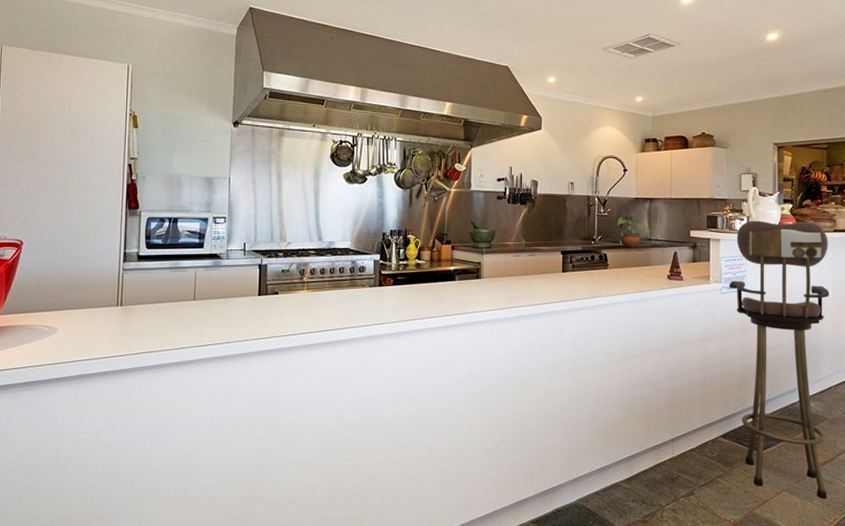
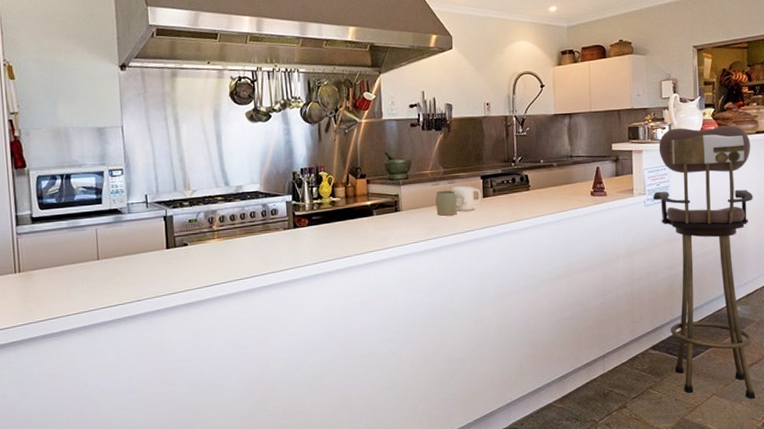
mug: none [516,262,544,287] -> present [435,190,465,216]
mug: none [531,258,561,285] -> present [450,185,482,212]
potted plant: present [613,213,646,248] -> none [532,131,567,167]

